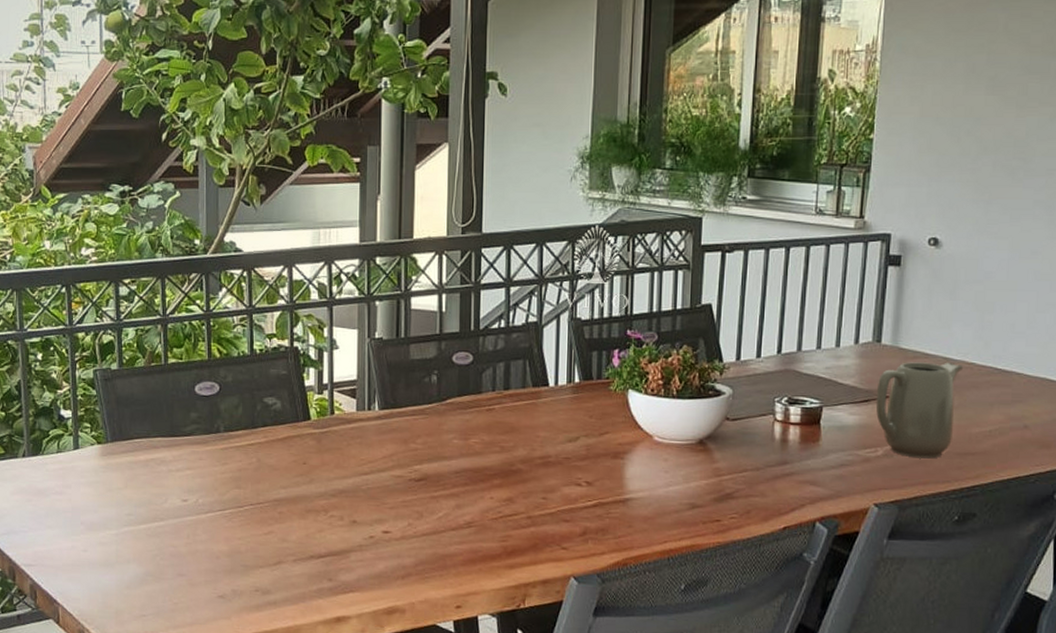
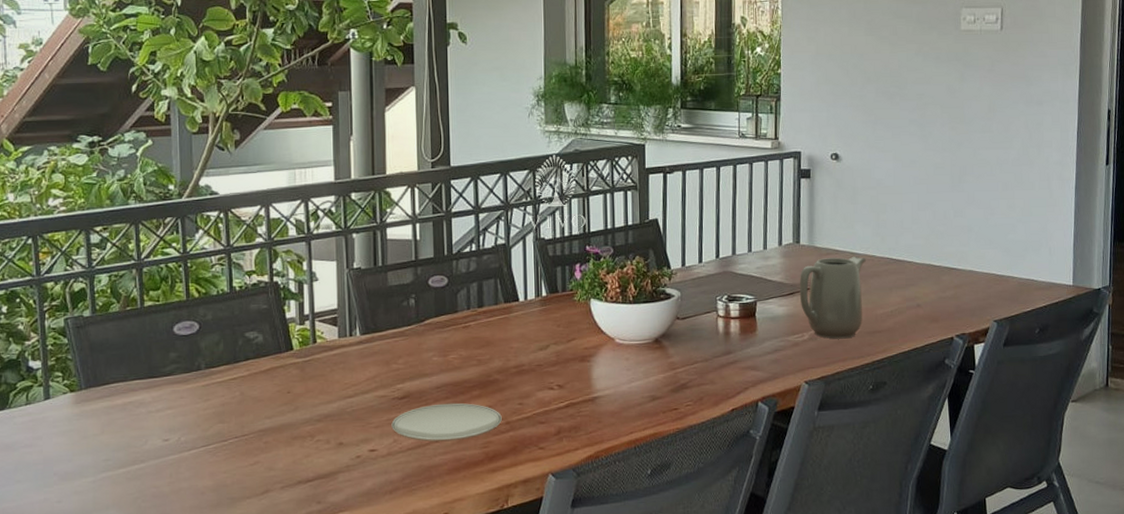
plate: none [407,490,523,531] -> present [391,403,502,442]

